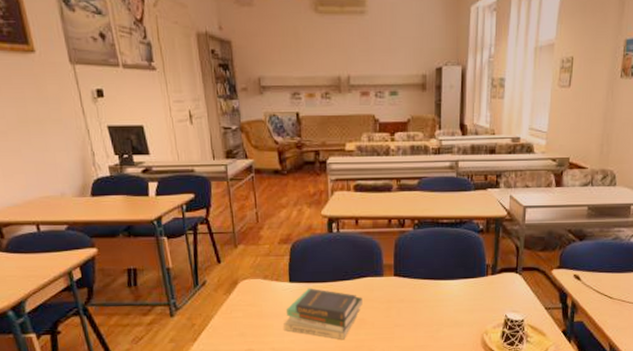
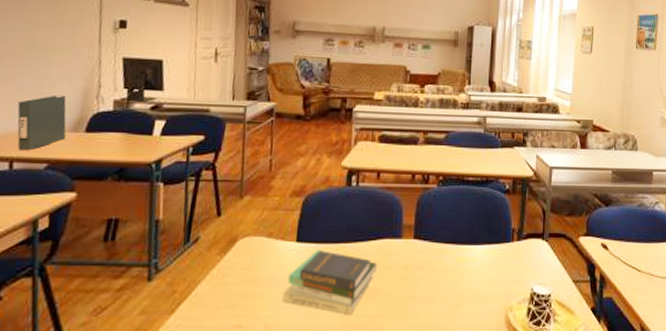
binder: none [29,165,77,215] -> present [17,96,67,151]

